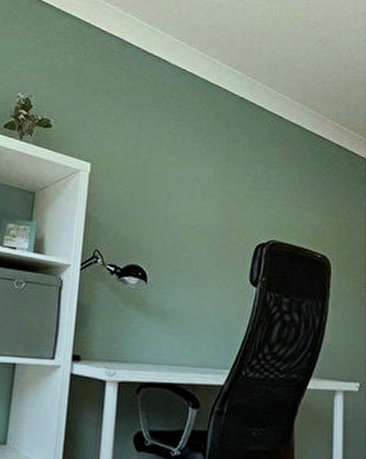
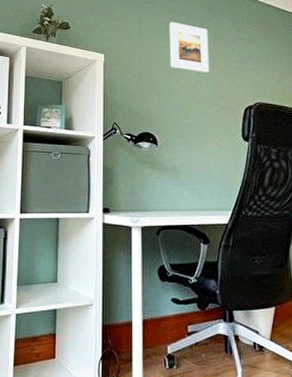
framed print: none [170,131,220,198] -> present [169,21,210,73]

